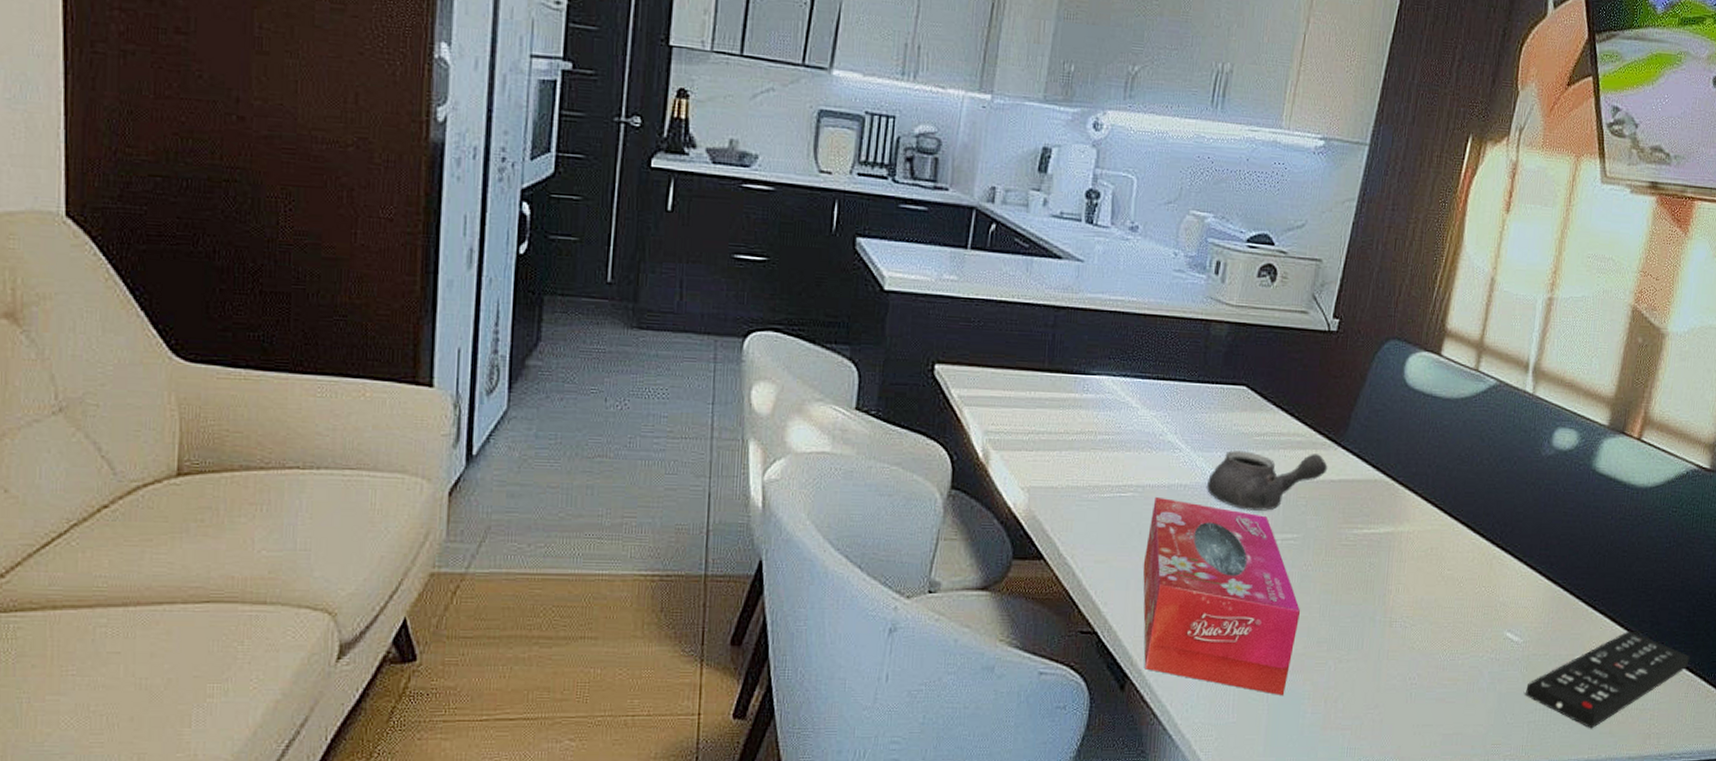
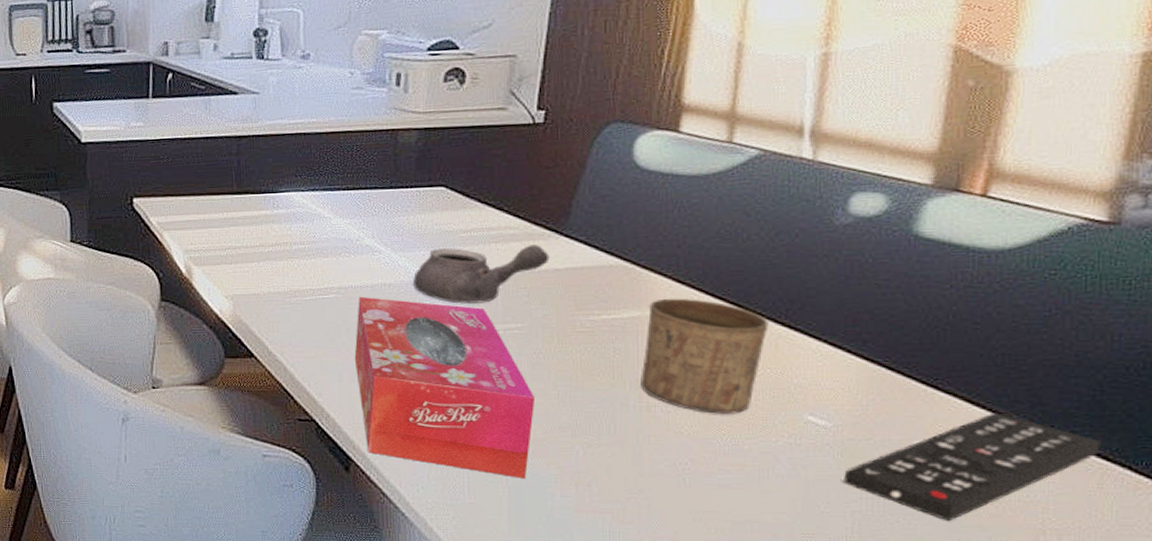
cup: none [1387,515,1488,630] -> present [641,298,769,414]

